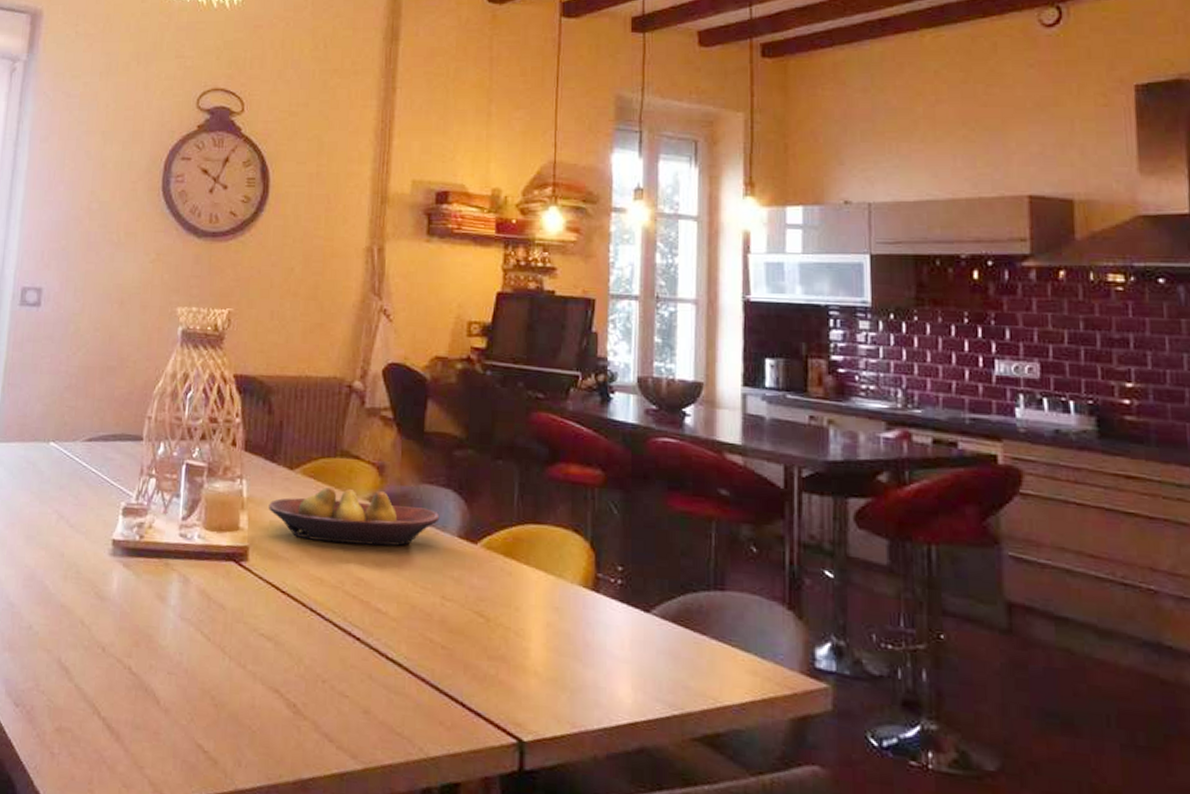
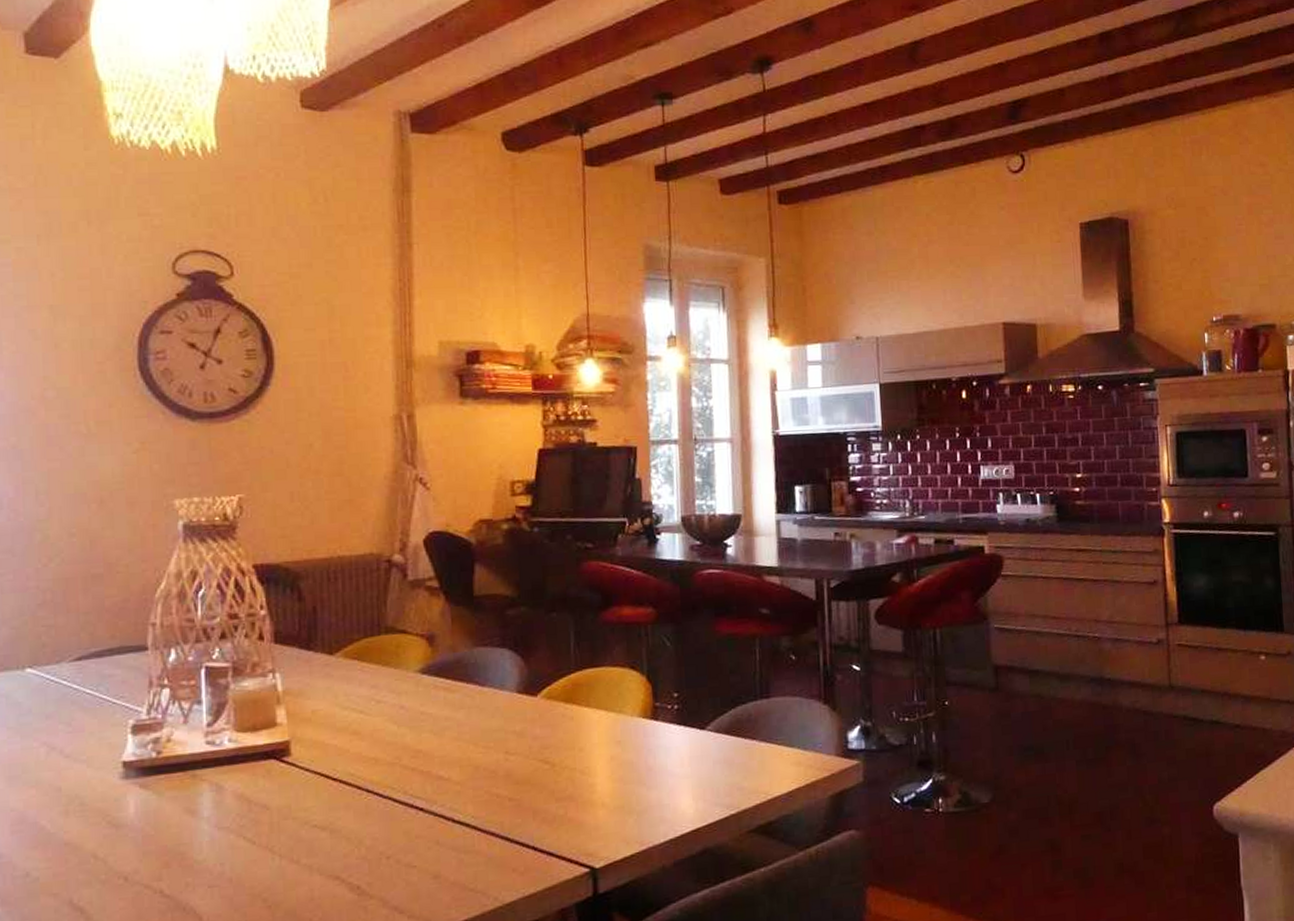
fruit bowl: present [268,486,440,547] -> none [309,660,497,723]

